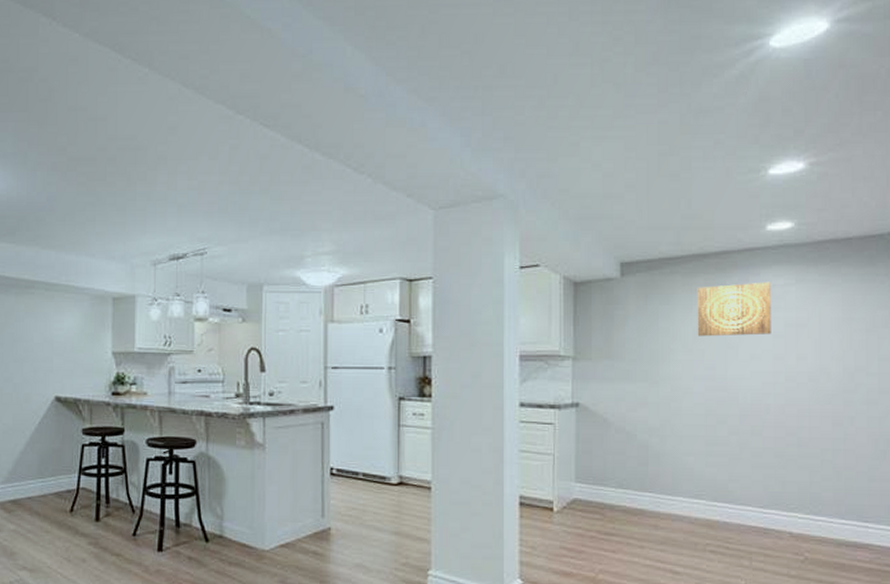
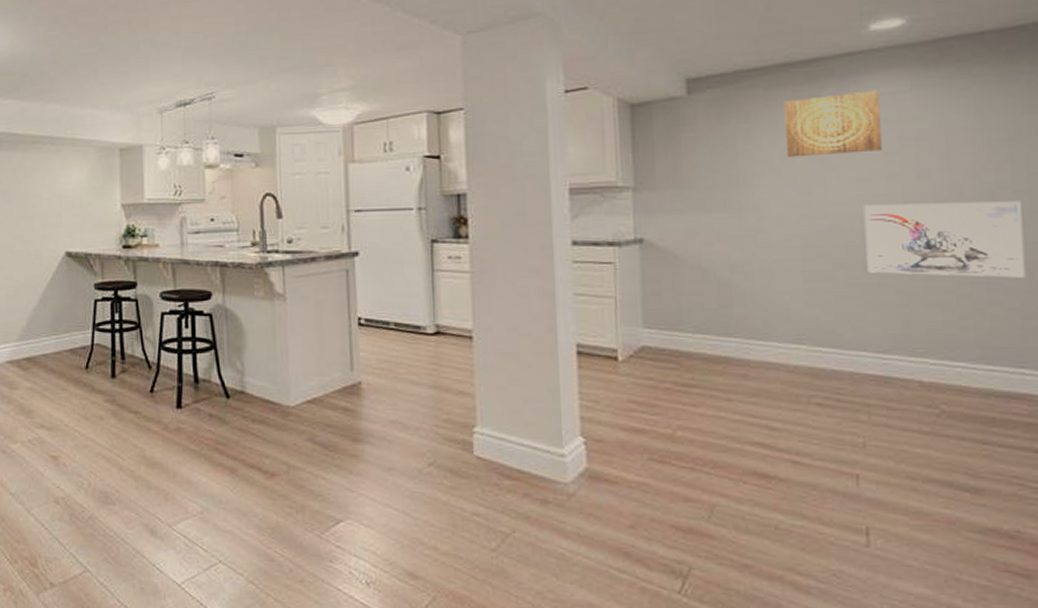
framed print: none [755,380,873,447] -> present [863,201,1026,278]

